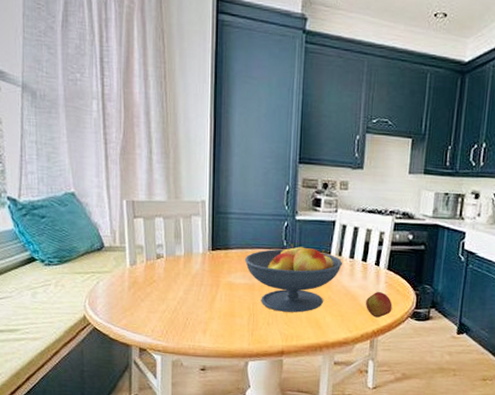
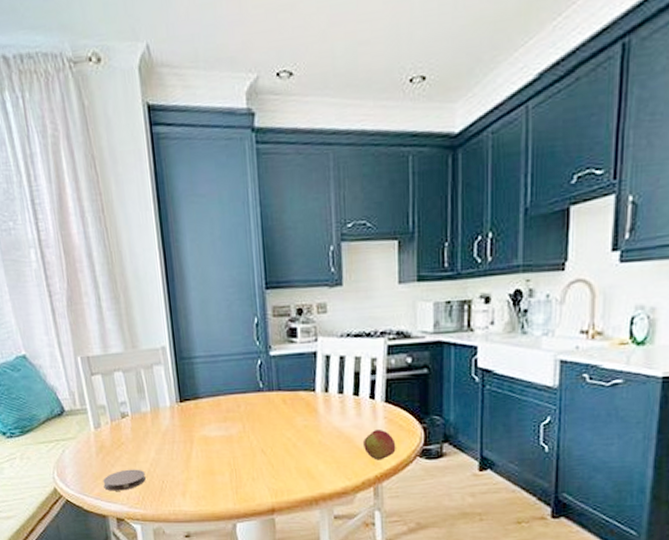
coaster: none [131,304,171,324] -> present [103,469,146,491]
fruit bowl: present [244,244,343,313] -> none [217,384,331,464]

